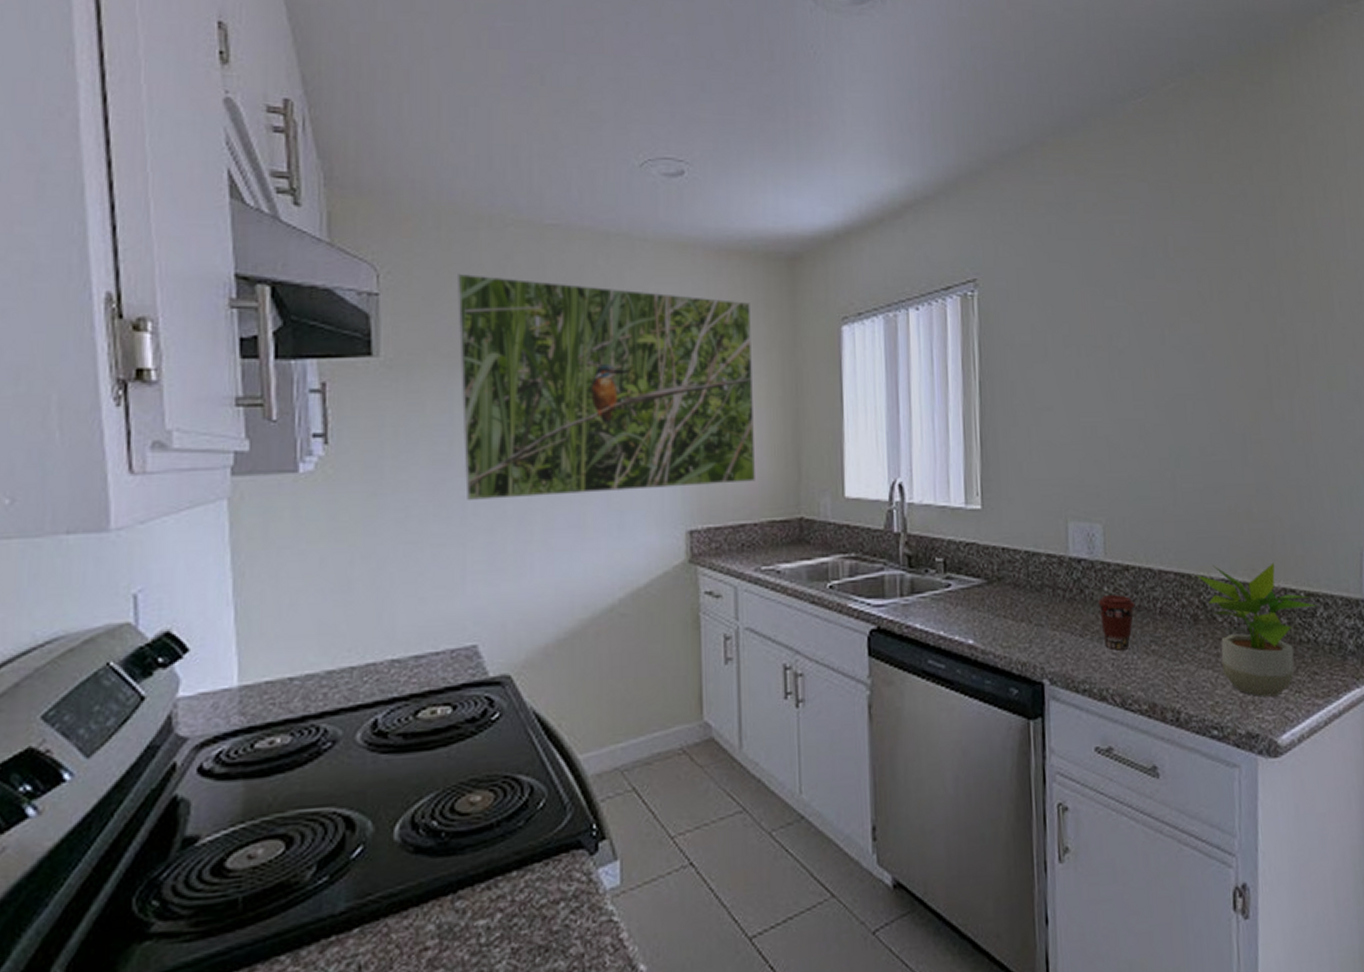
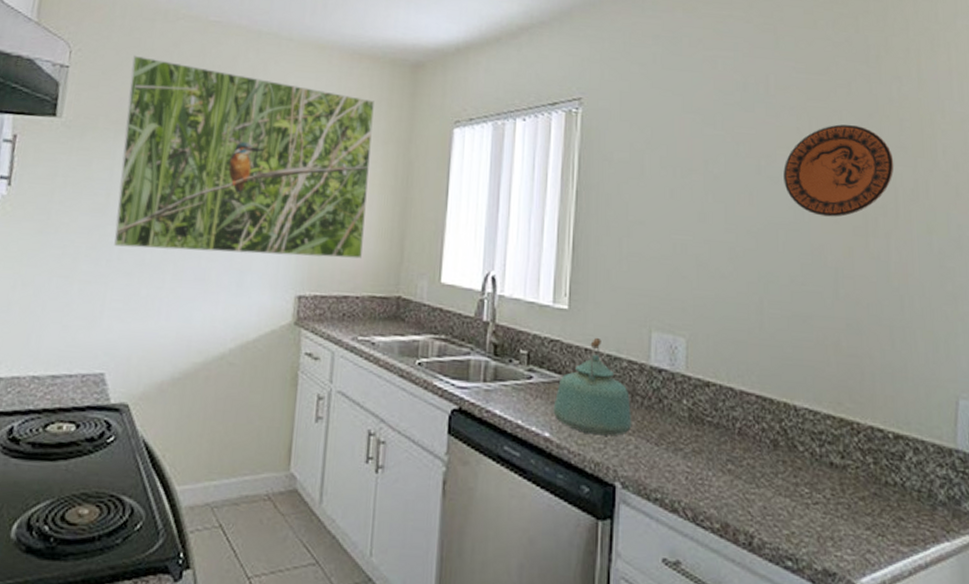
kettle: none [975,534,1056,635] -> present [553,337,632,436]
coffee cup: present [1098,595,1136,651] -> none [676,408,714,465]
decorative plate: none [1187,284,1294,382] -> present [783,124,894,217]
potted plant: present [1197,562,1318,697] -> none [779,393,907,536]

